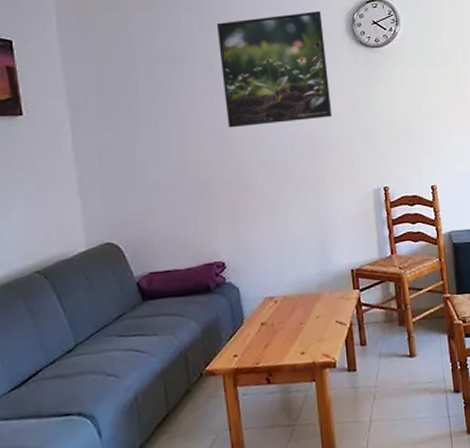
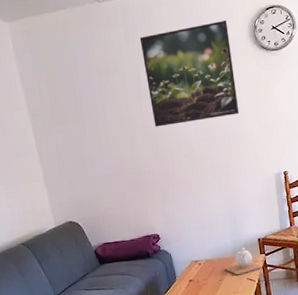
teapot: none [307,280,355,317] -> present [224,247,262,276]

